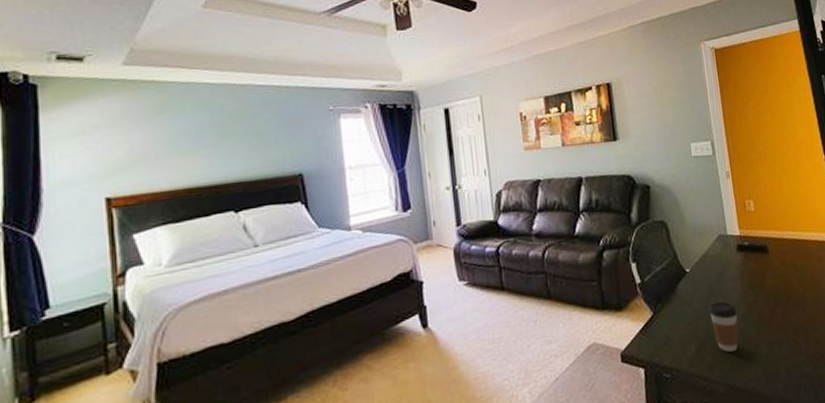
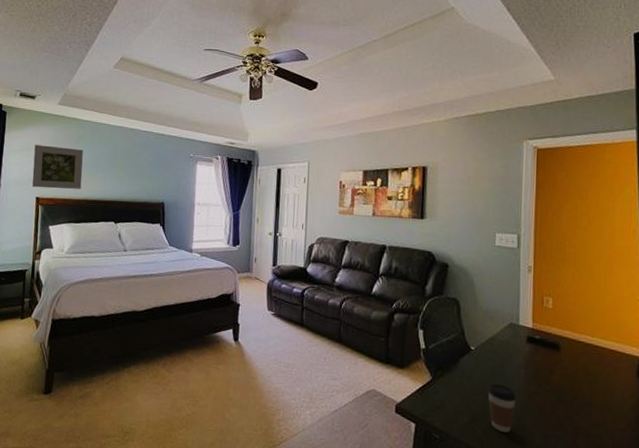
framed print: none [93,121,177,185] -> present [32,145,83,189]

